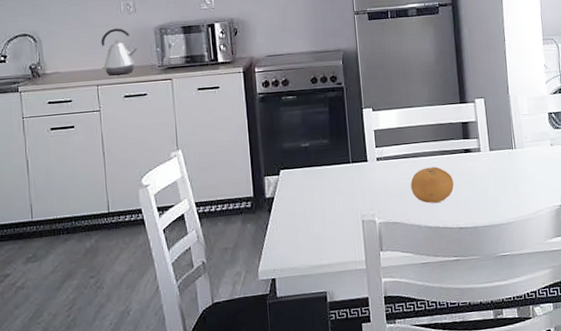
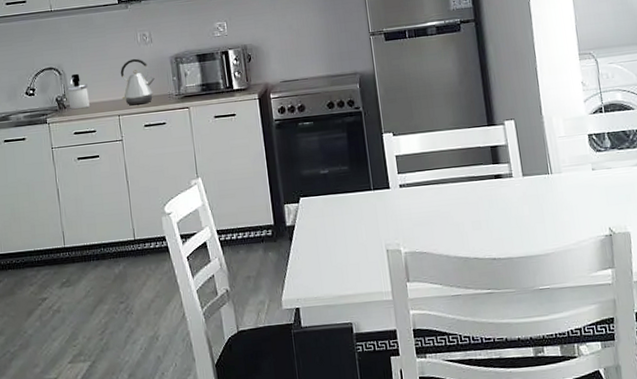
soap dispenser: none [41,41,66,79] -> present [66,73,90,110]
fruit: present [410,166,454,204] -> none [436,193,485,233]

